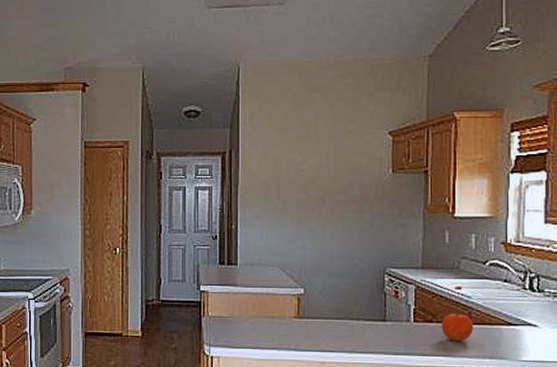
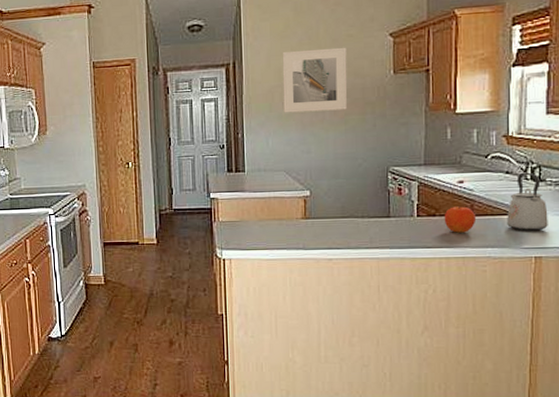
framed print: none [279,142,345,207] -> present [282,47,348,113]
kettle: none [504,281,547,343] -> present [506,172,548,231]

